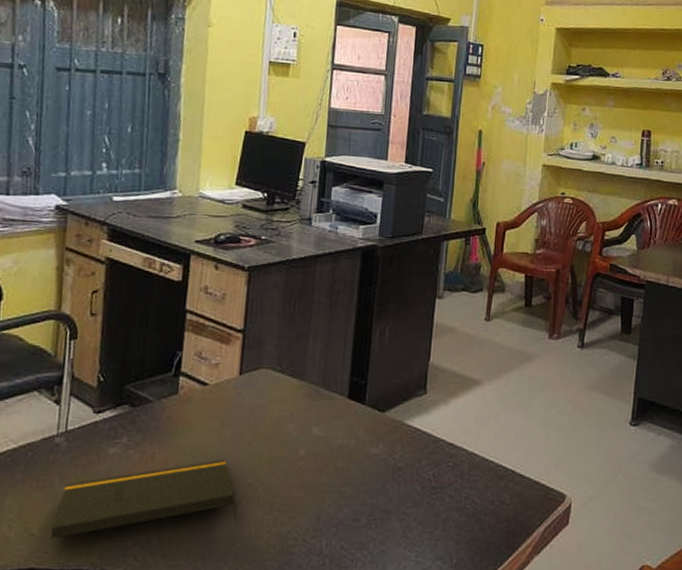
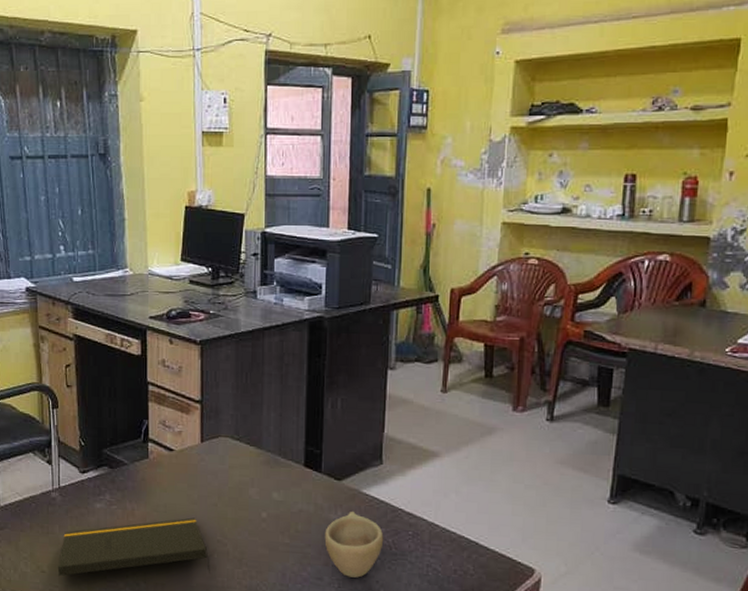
cup: none [364,443,425,516] -> present [324,511,384,578]

